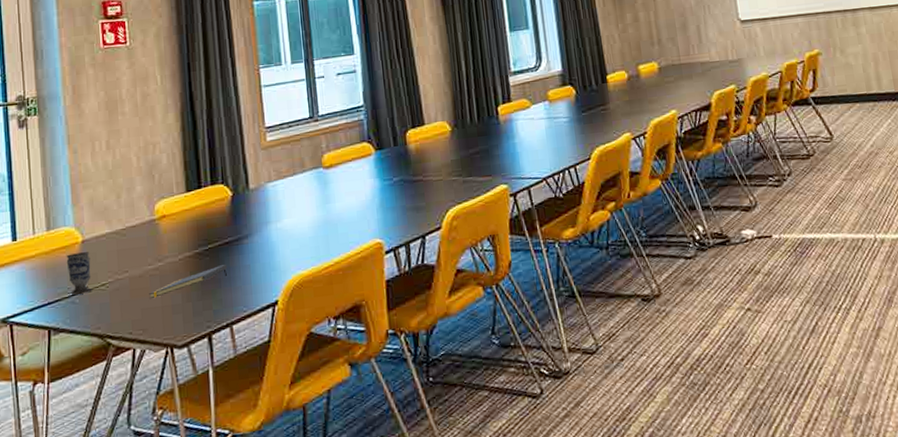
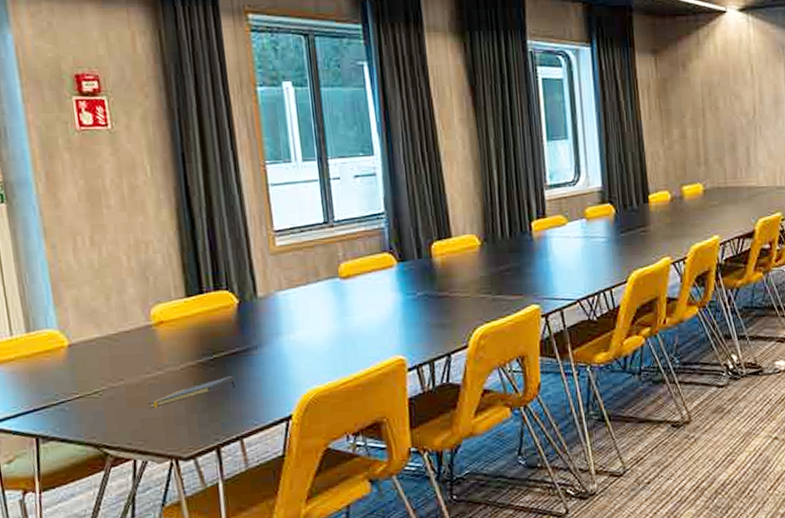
cup: present [66,252,92,295] -> none [51,357,84,402]

